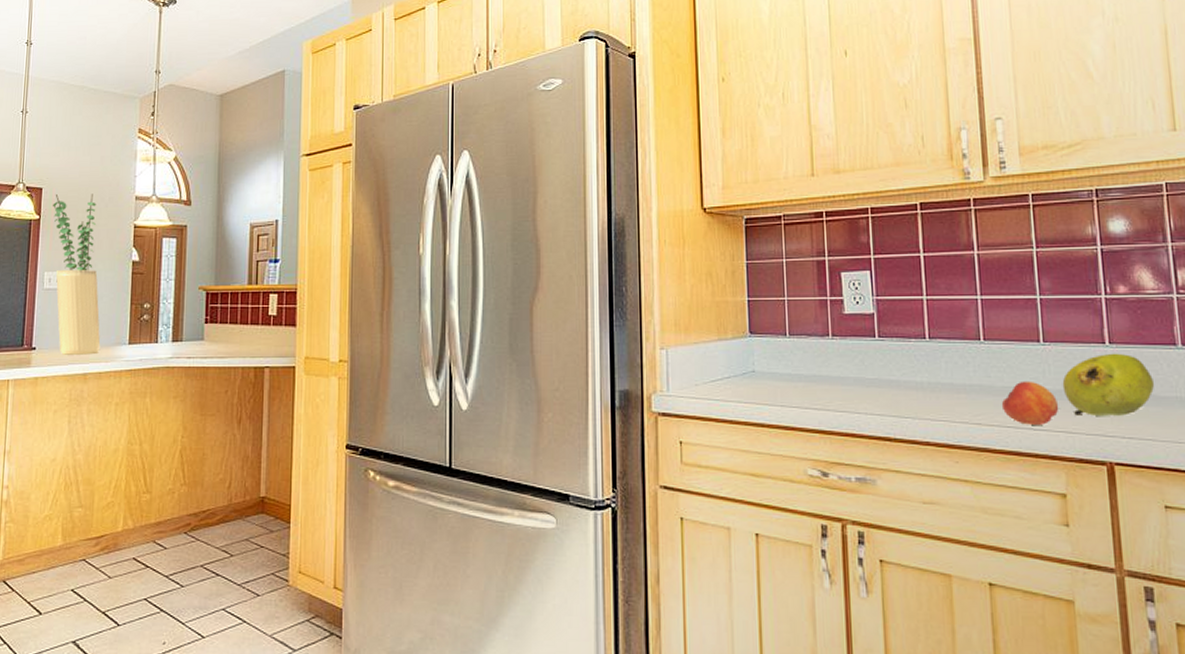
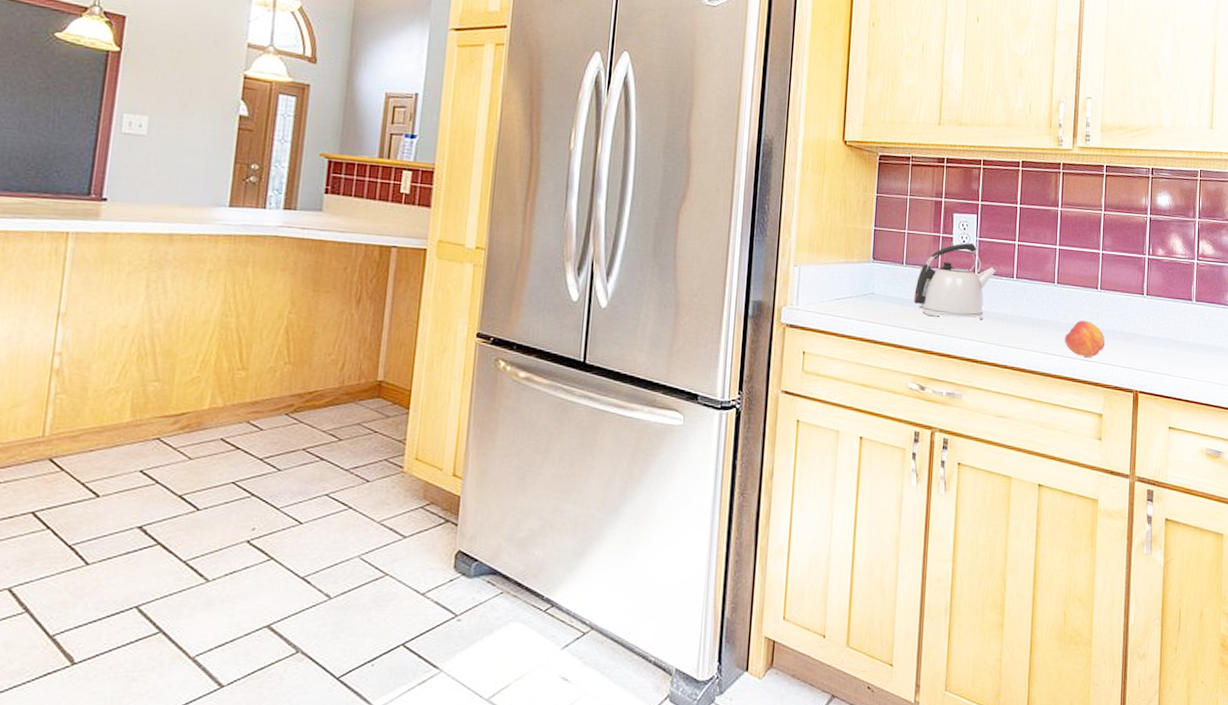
vase: present [53,194,101,355] -> none [138,26,197,214]
kettle: none [803,304,903,392] -> present [914,243,997,319]
fruit: present [1062,353,1155,416] -> none [1110,303,1174,354]

